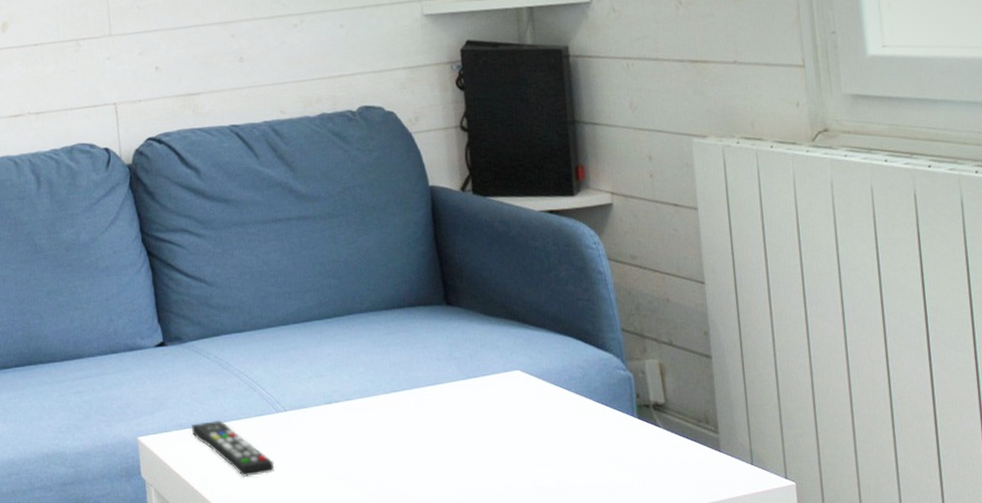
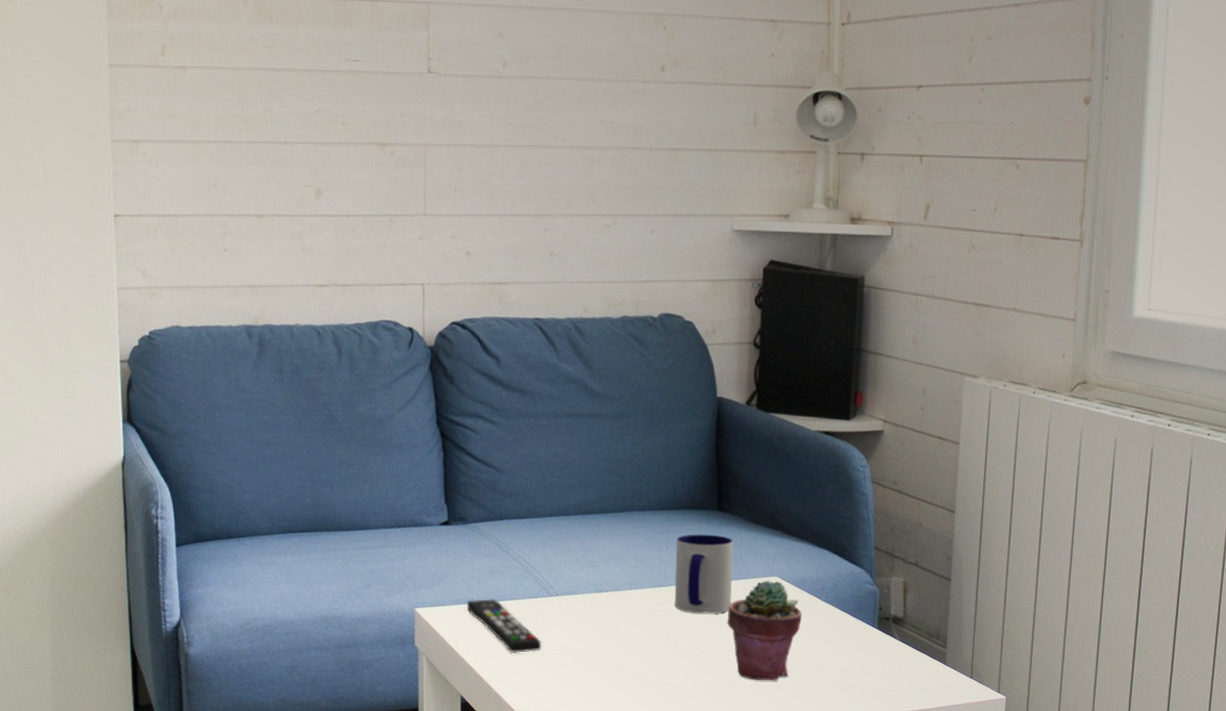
mug: none [404,331,473,418] -> present [674,534,733,614]
potted succulent: none [469,375,552,486] -> present [727,580,802,681]

